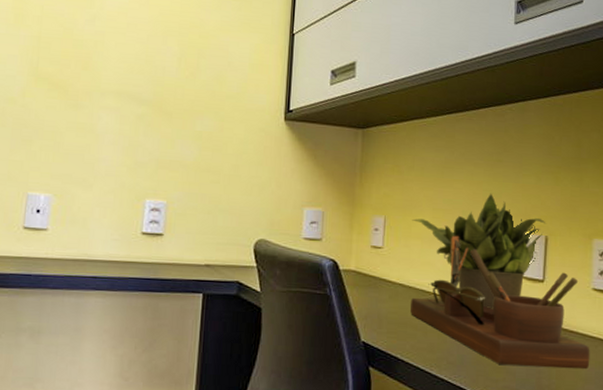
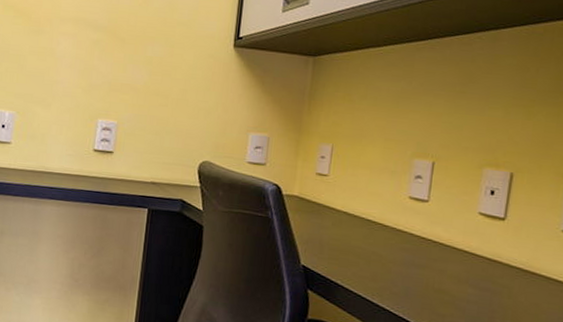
desk organizer: present [410,235,590,370] -> none [354,167,554,314]
potted plant: present [412,193,546,309] -> none [361,125,513,244]

